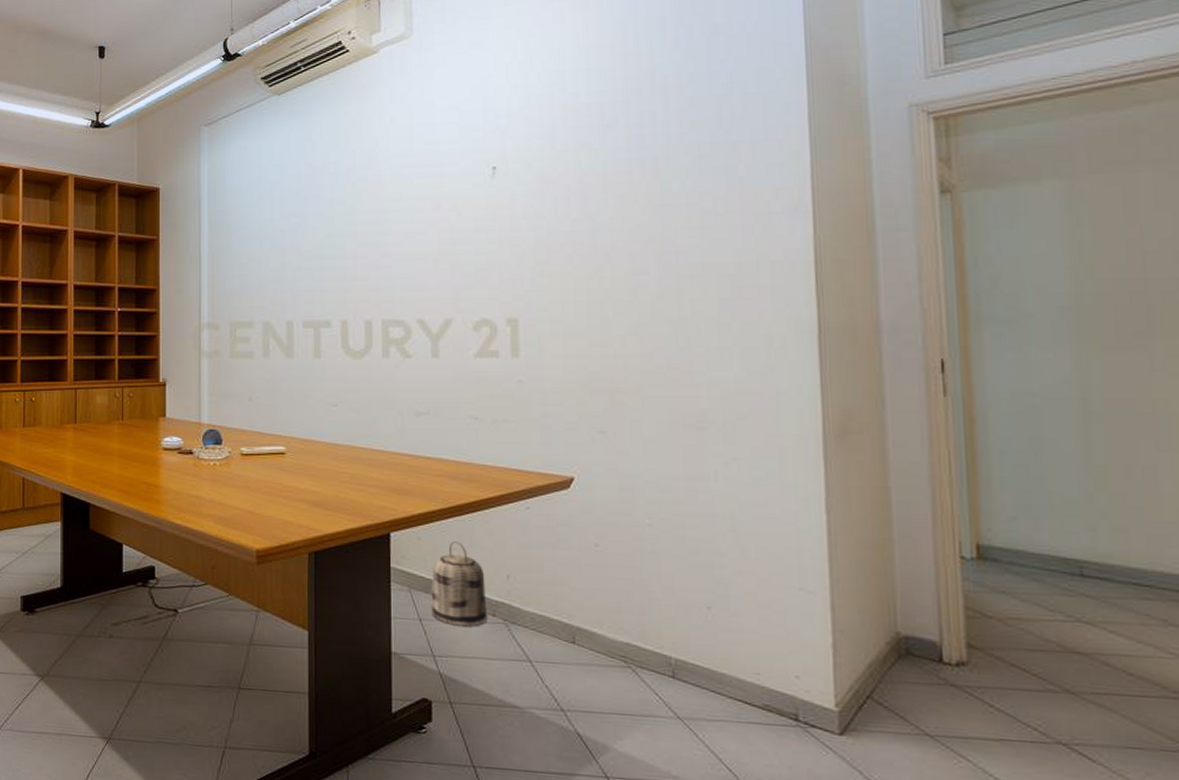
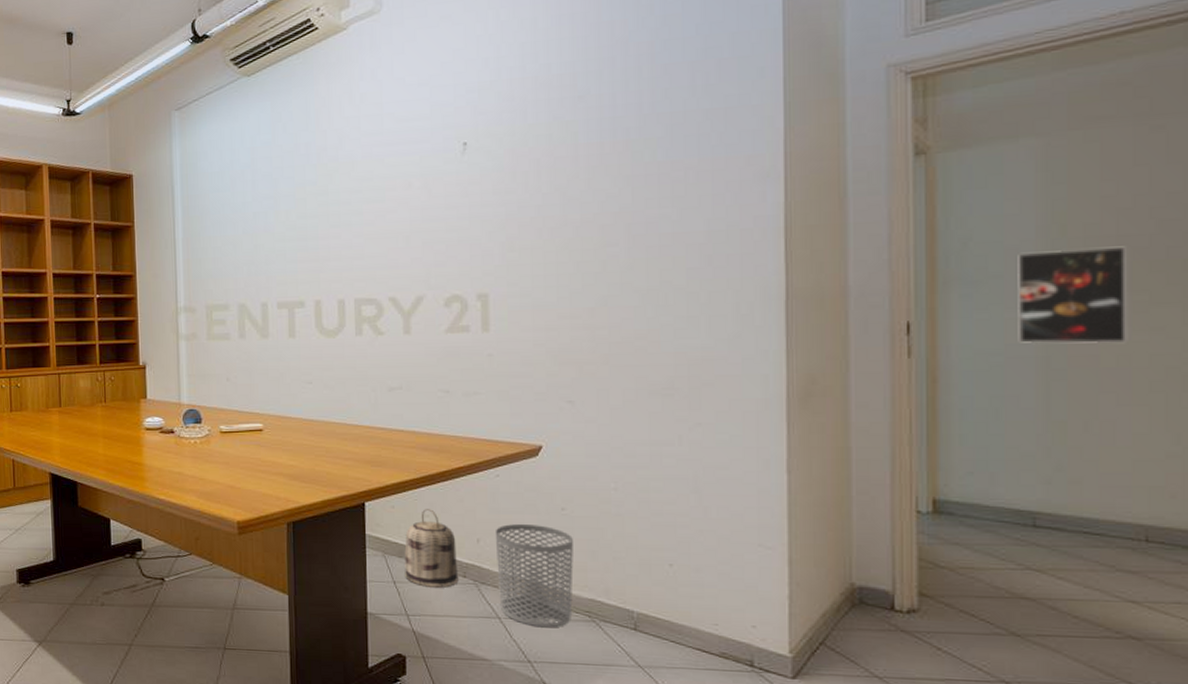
waste bin: none [525,560,608,674] -> present [495,524,574,628]
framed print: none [1048,289,1161,388] -> present [1018,246,1126,345]

